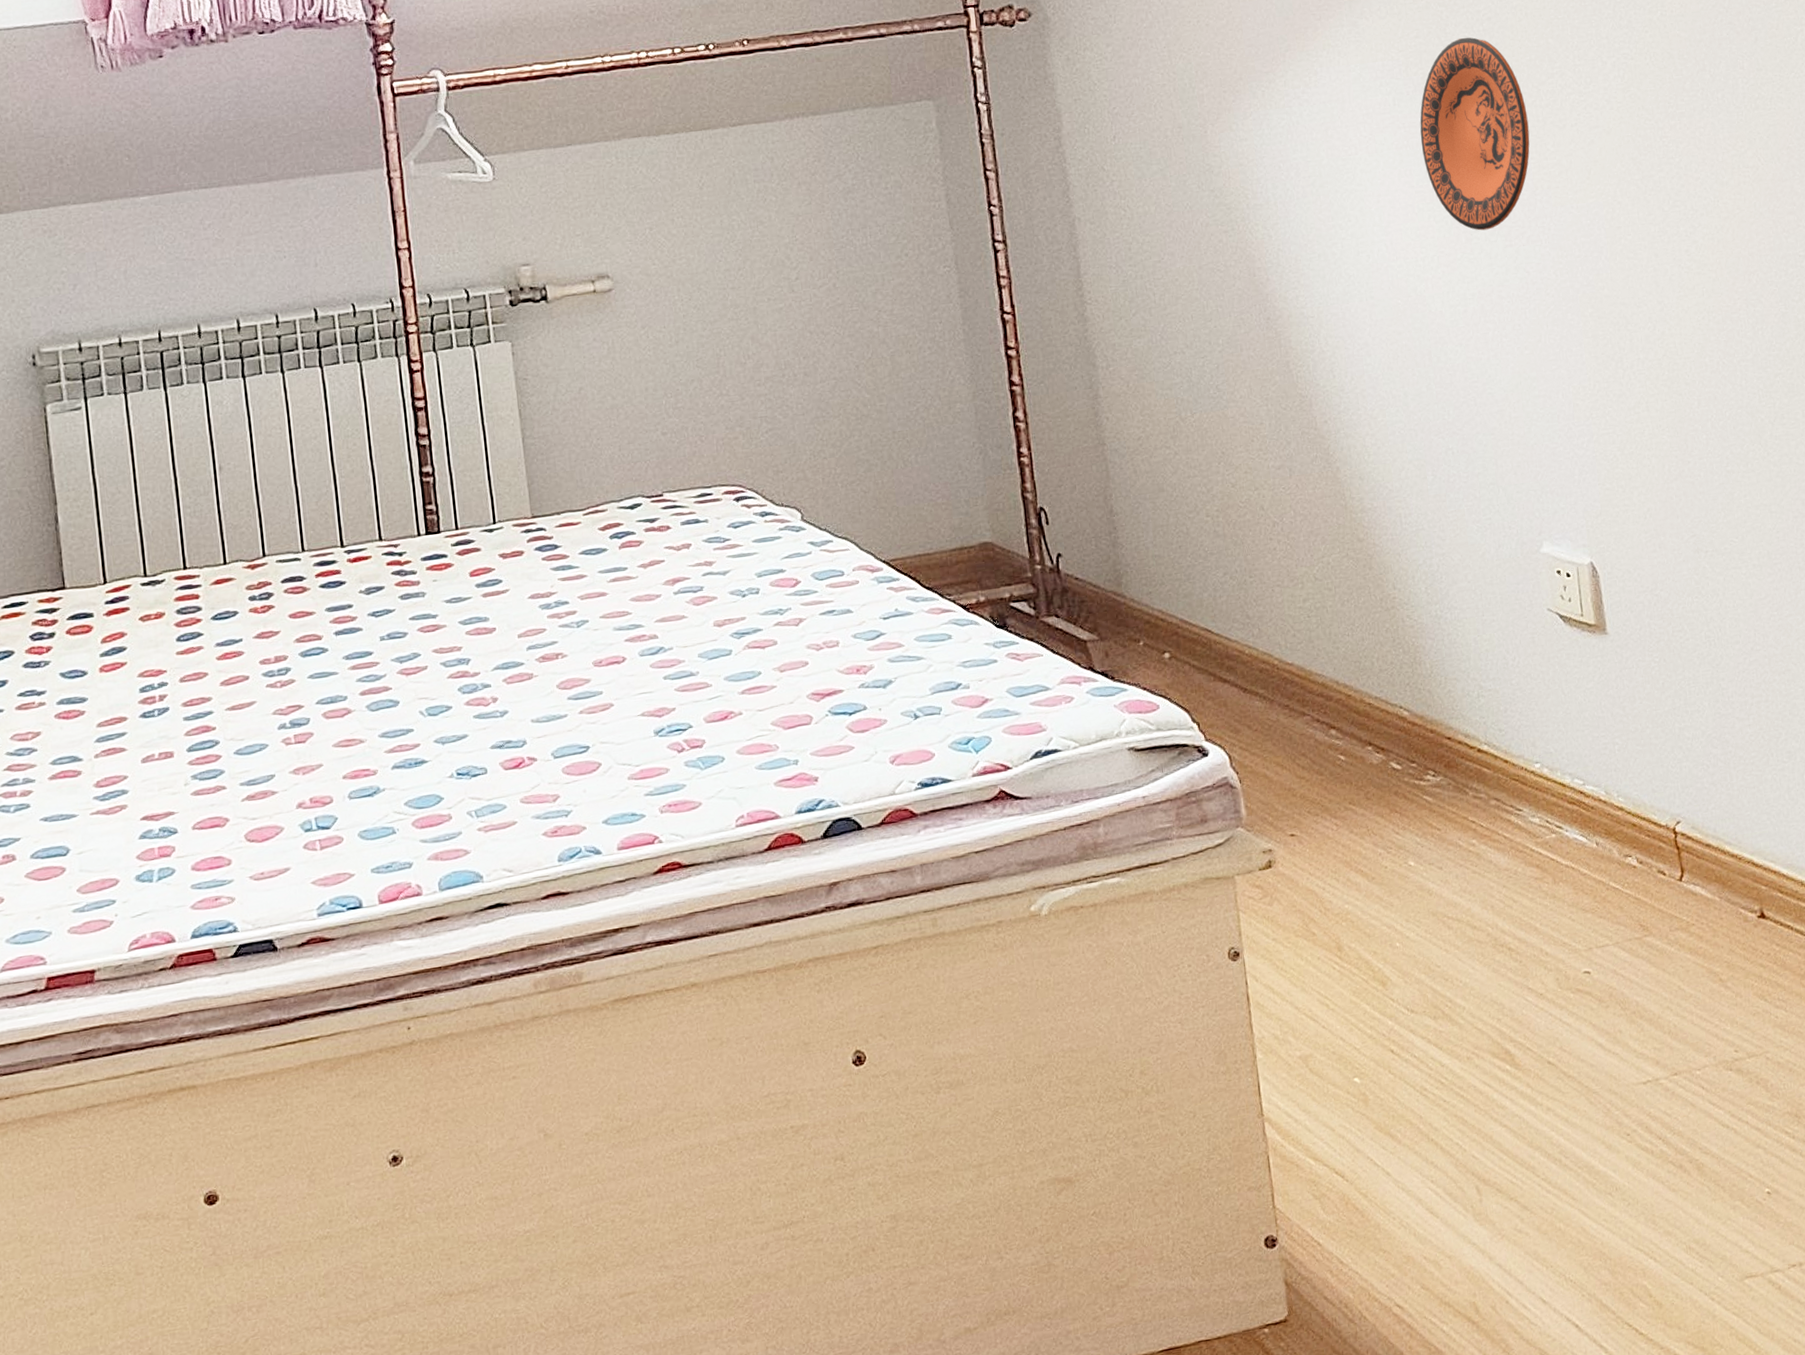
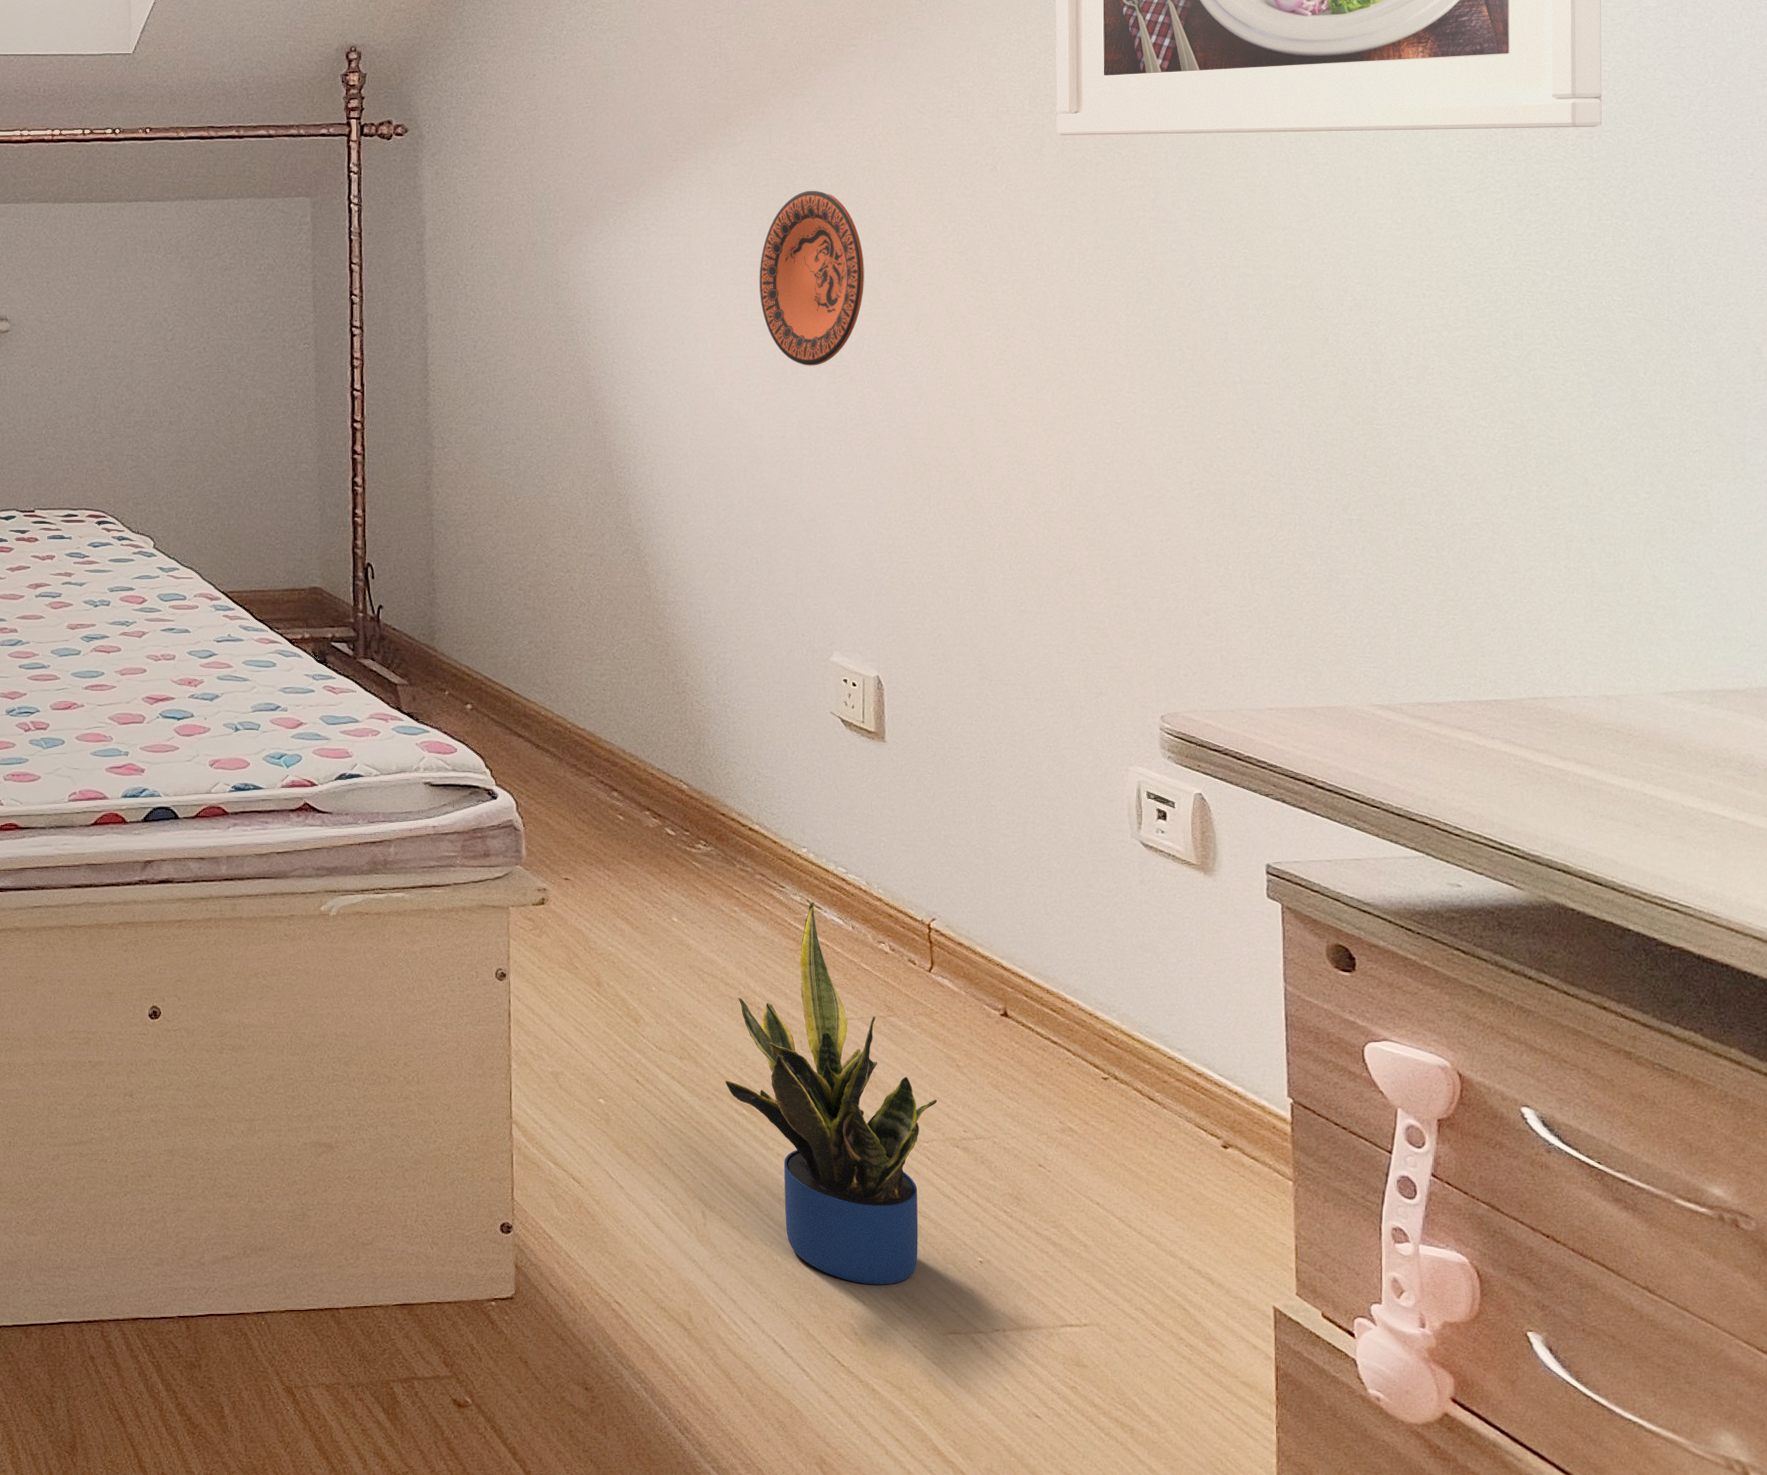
potted plant: none [1484,821,1705,1239] -> present [725,901,937,1285]

